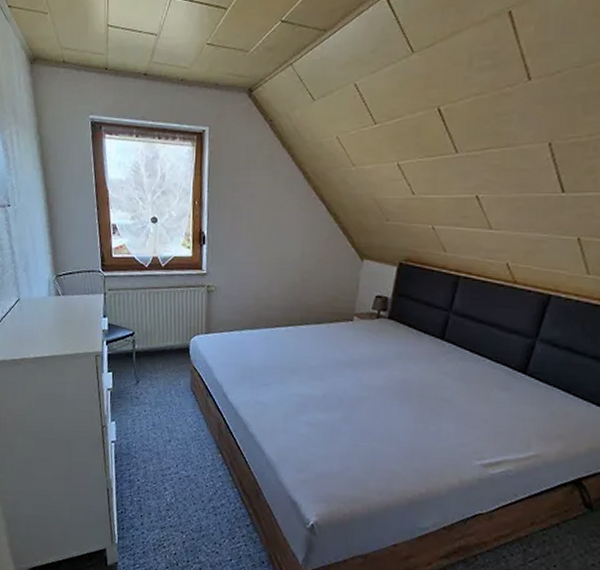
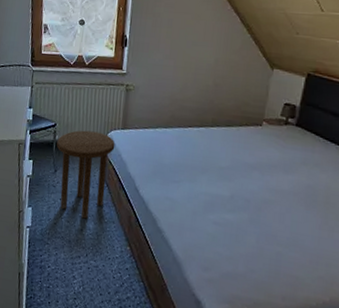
side table: none [136,337,199,430] -> present [56,130,115,219]

